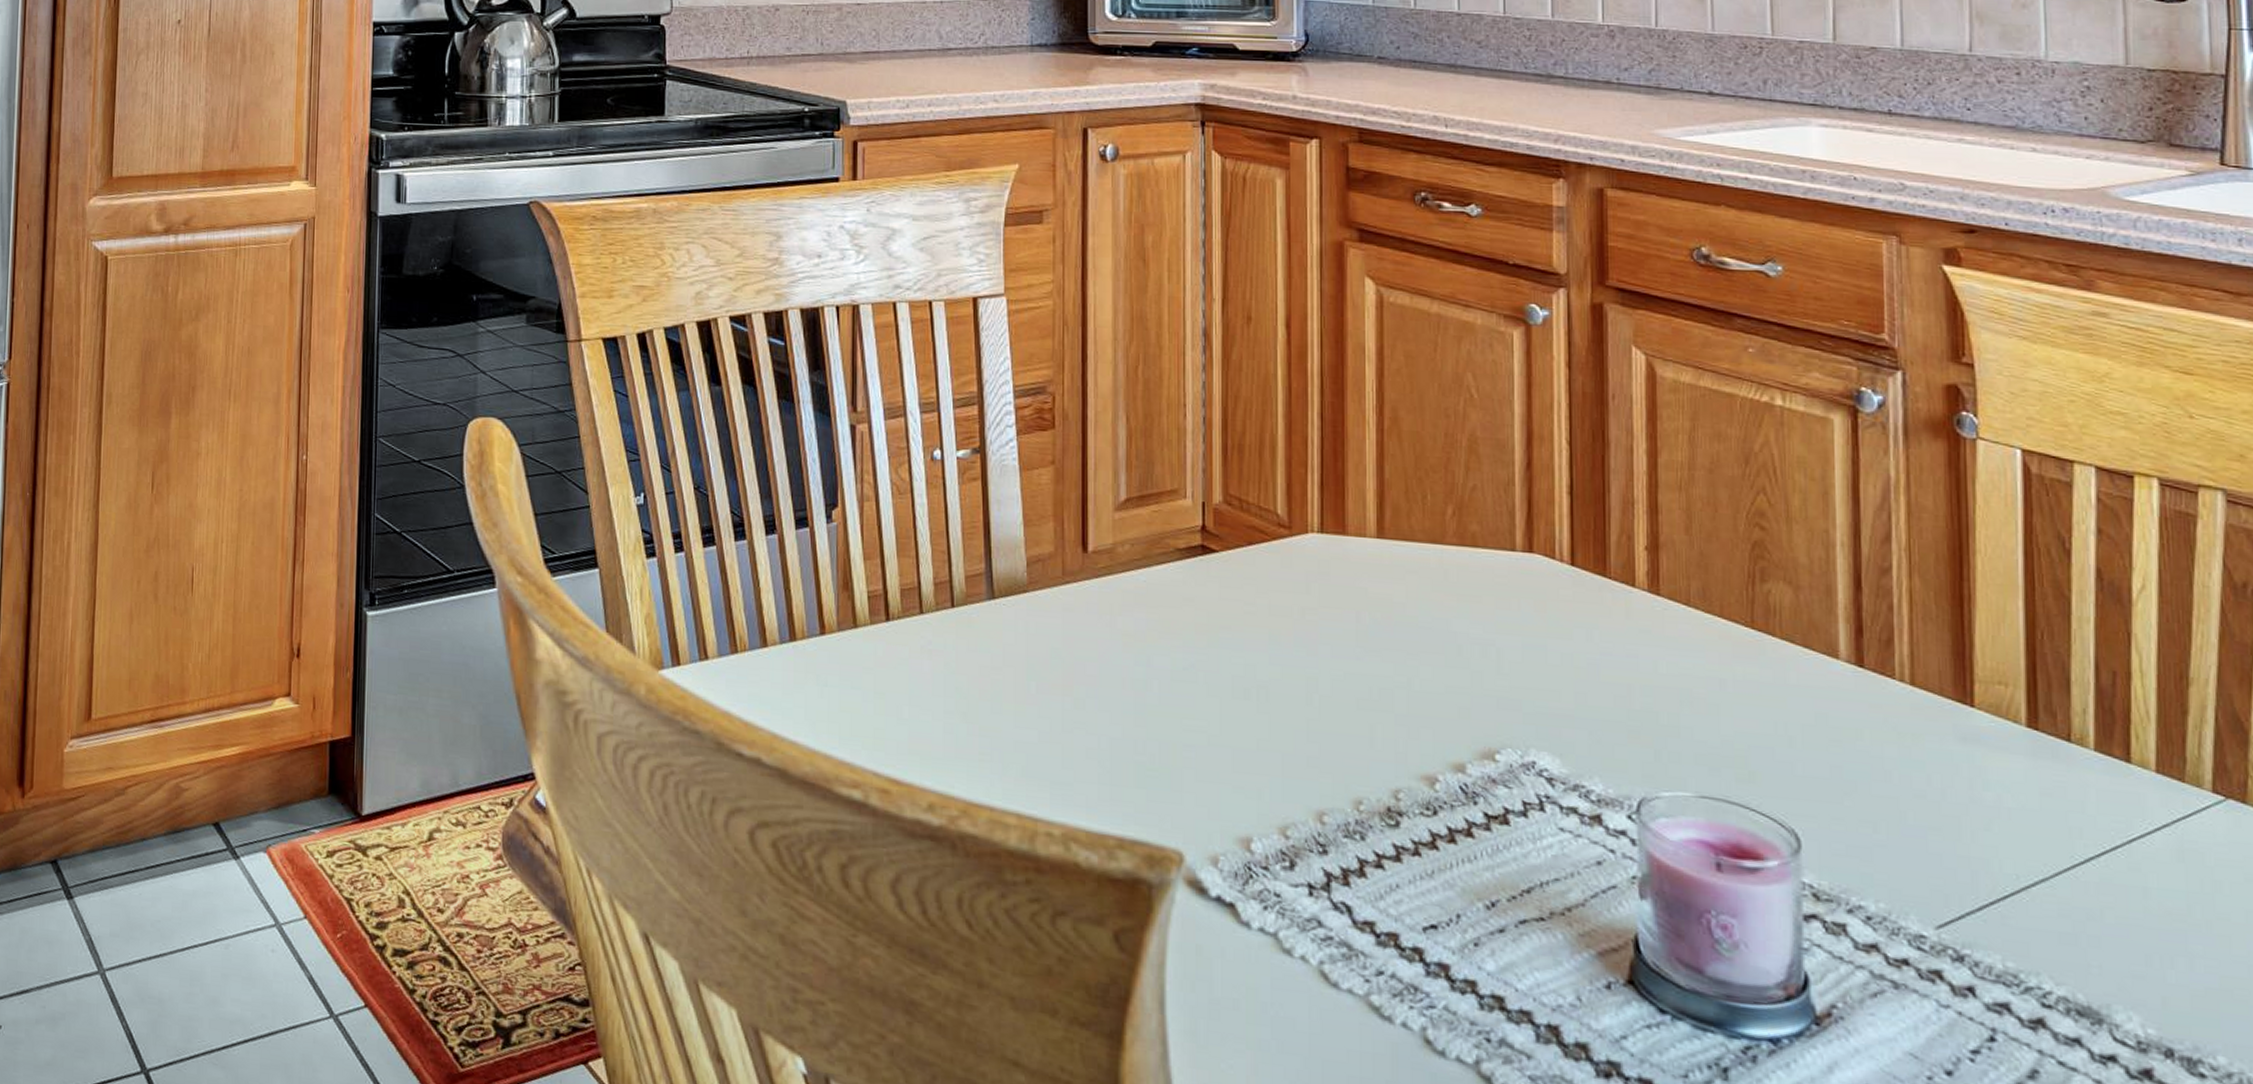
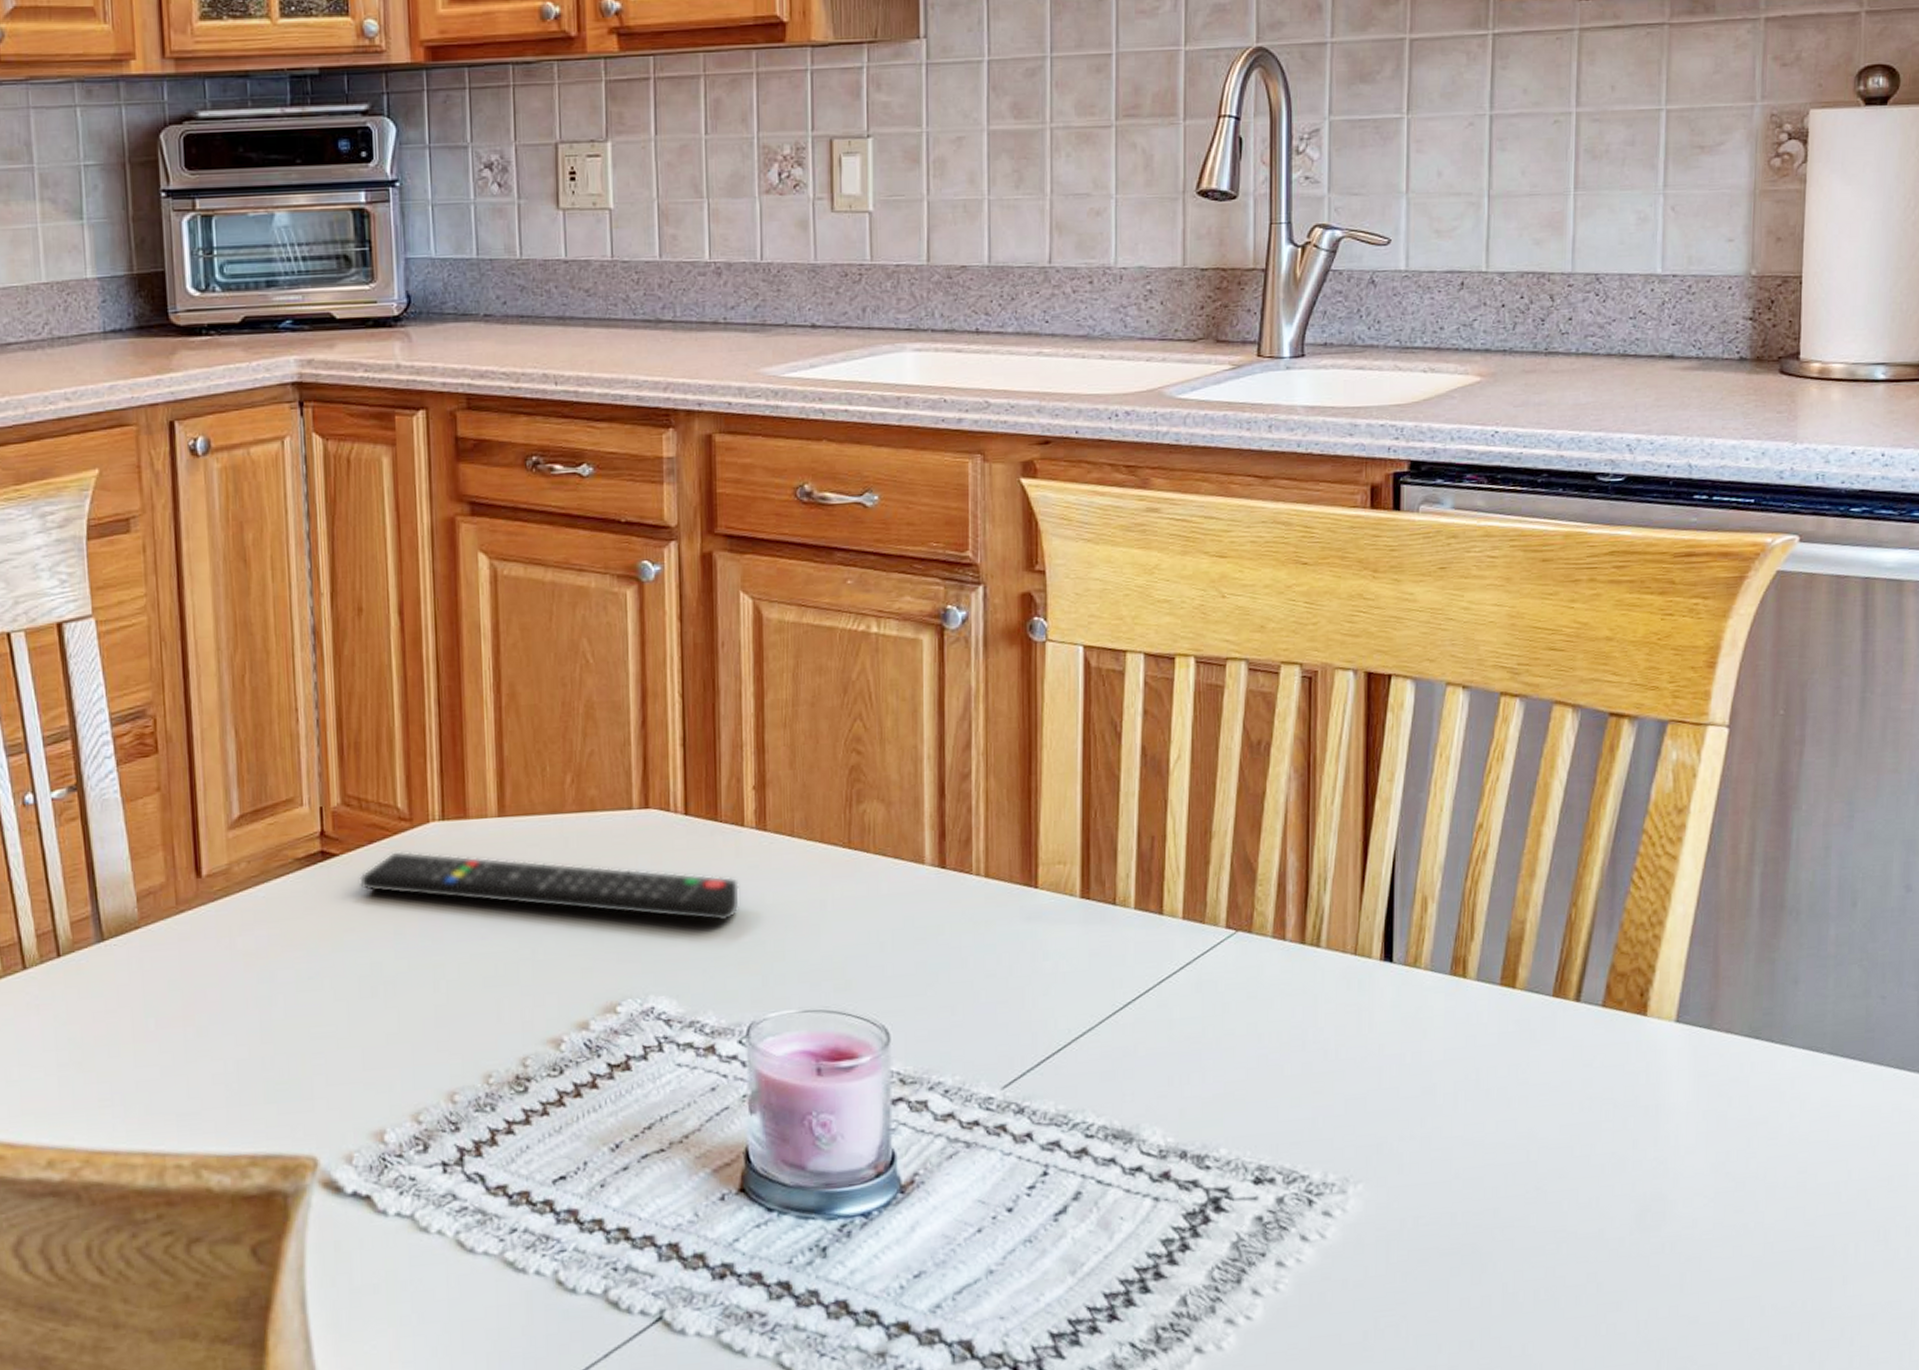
remote control: none [1237,557,1629,684] -> present [359,851,739,922]

